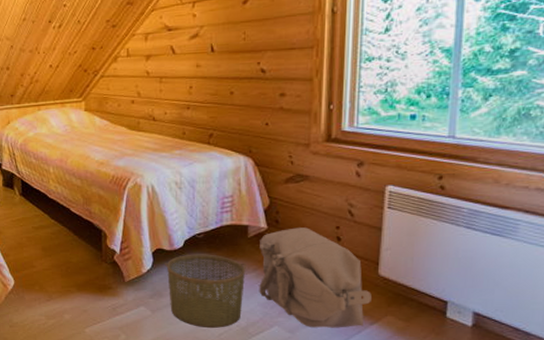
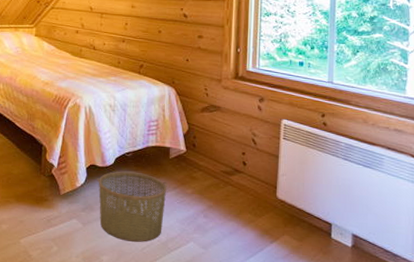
duffel bag: present [259,228,372,328] -> none [178,152,271,246]

